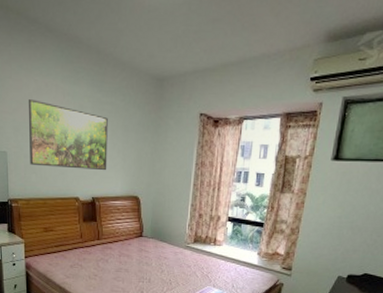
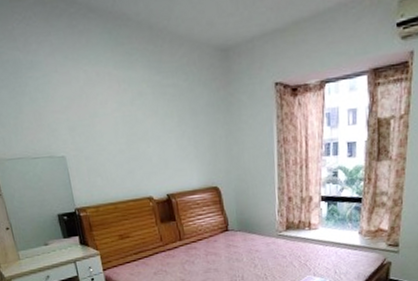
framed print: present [29,99,108,171] -> none [81,93,179,168]

